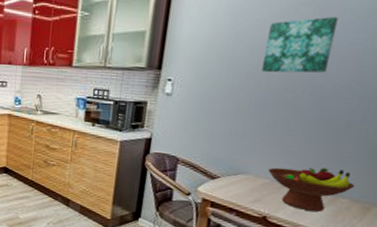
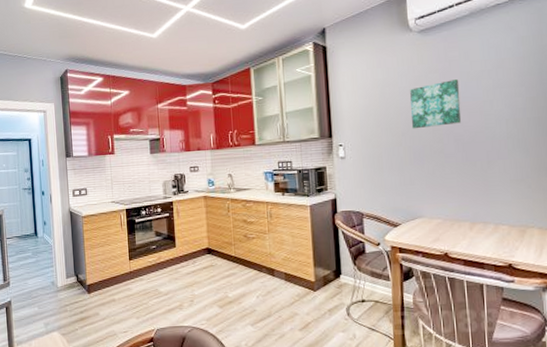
fruit bowl: present [267,167,356,212] -> none [438,201,509,241]

